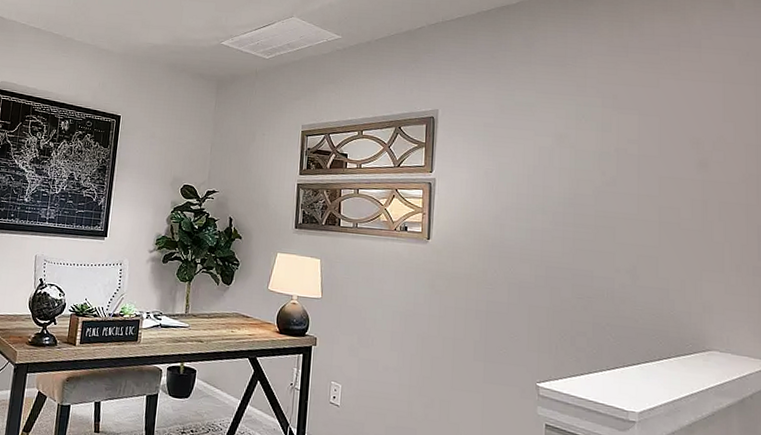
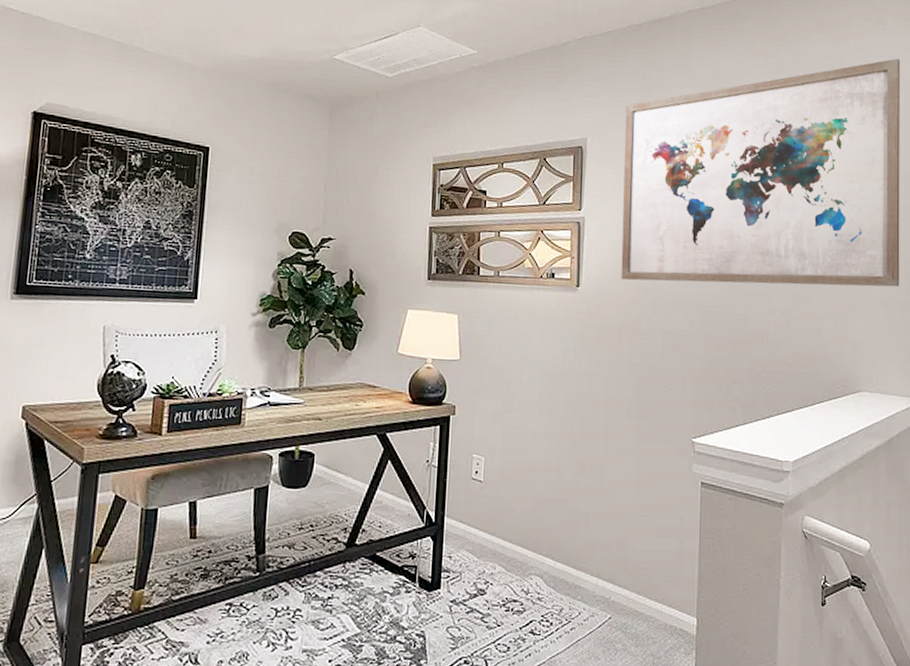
wall art: none [468,36,752,252] -> present [621,58,900,287]

